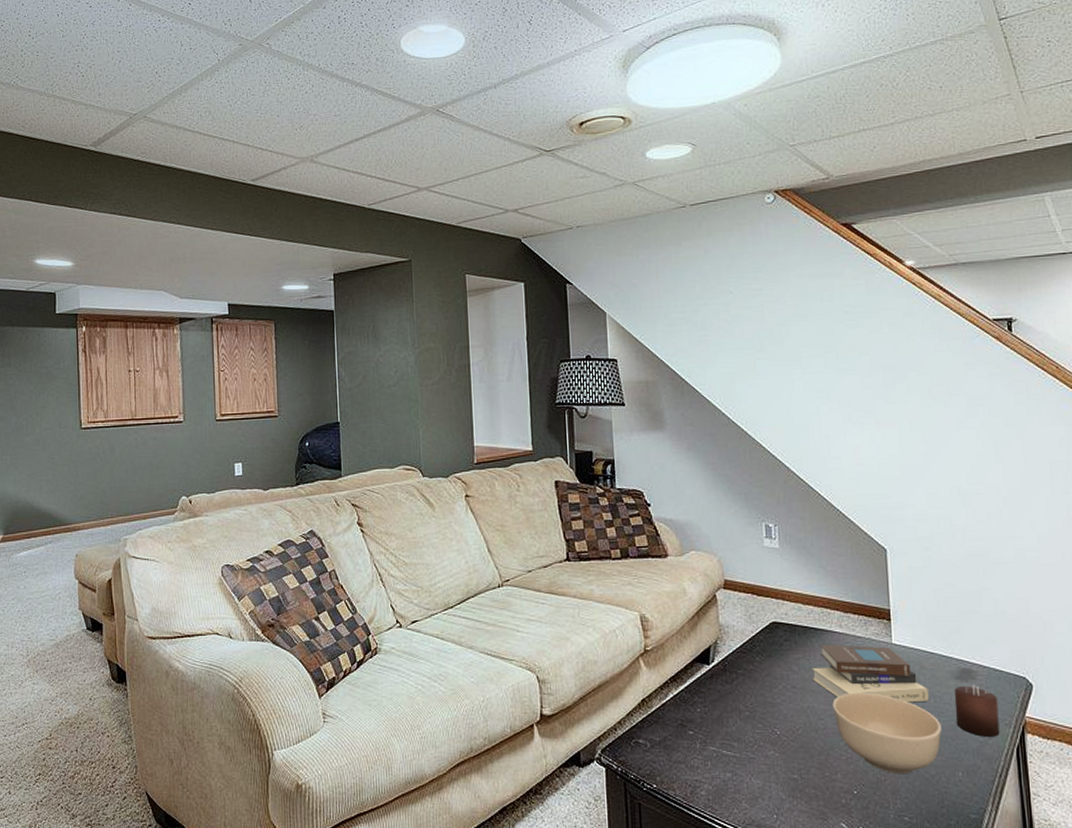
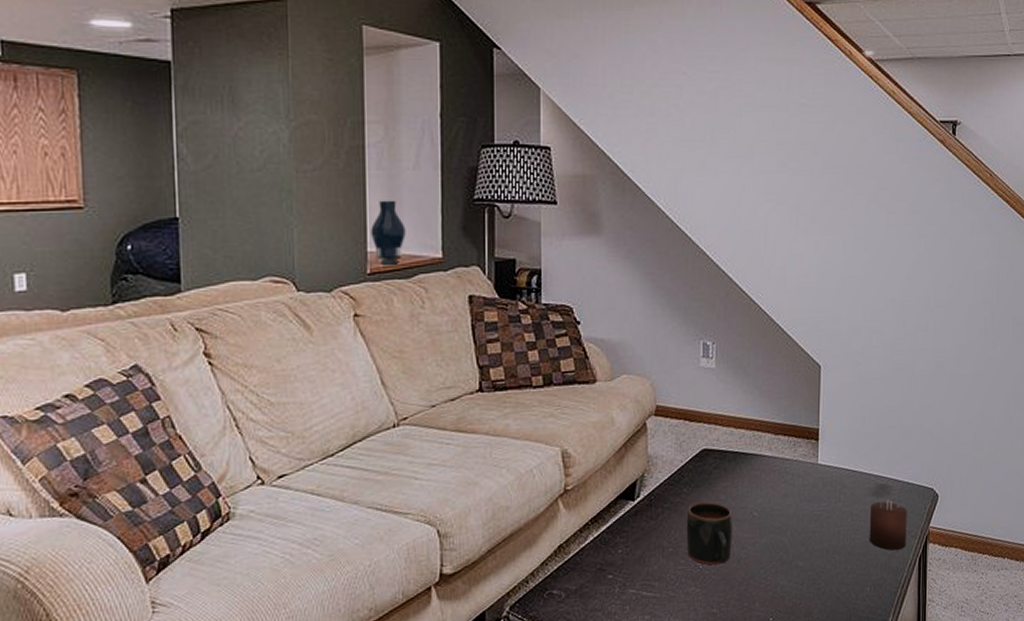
vase: none [476,405,503,456] -> present [371,200,406,265]
mug: none [760,671,809,732] -> present [686,501,732,565]
books: present [811,644,929,703] -> none [738,468,847,525]
bowl: present [832,692,942,774] -> none [756,516,855,596]

